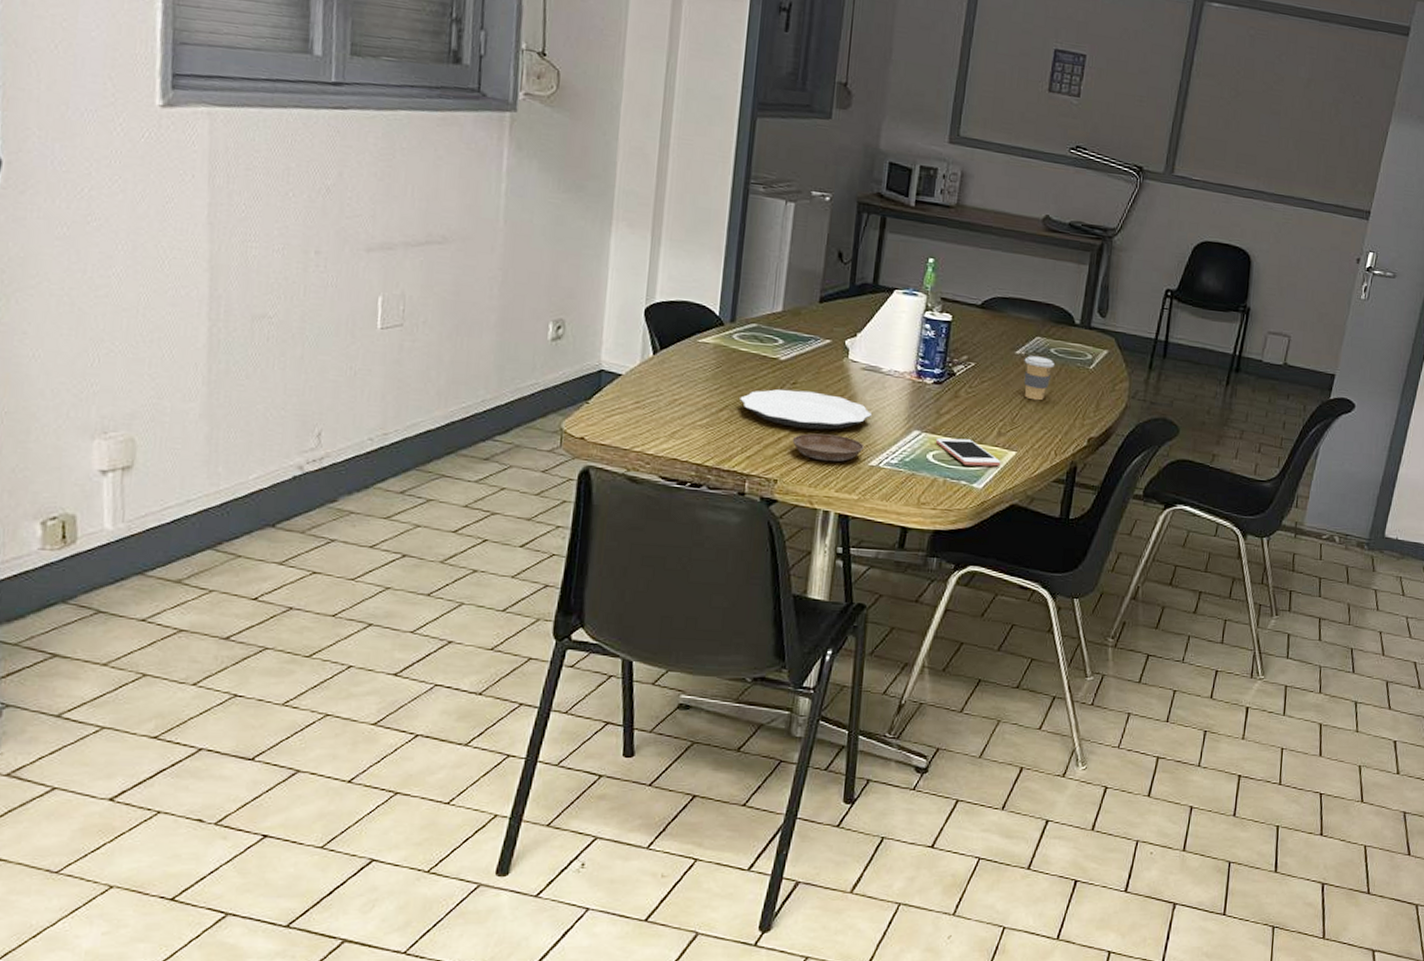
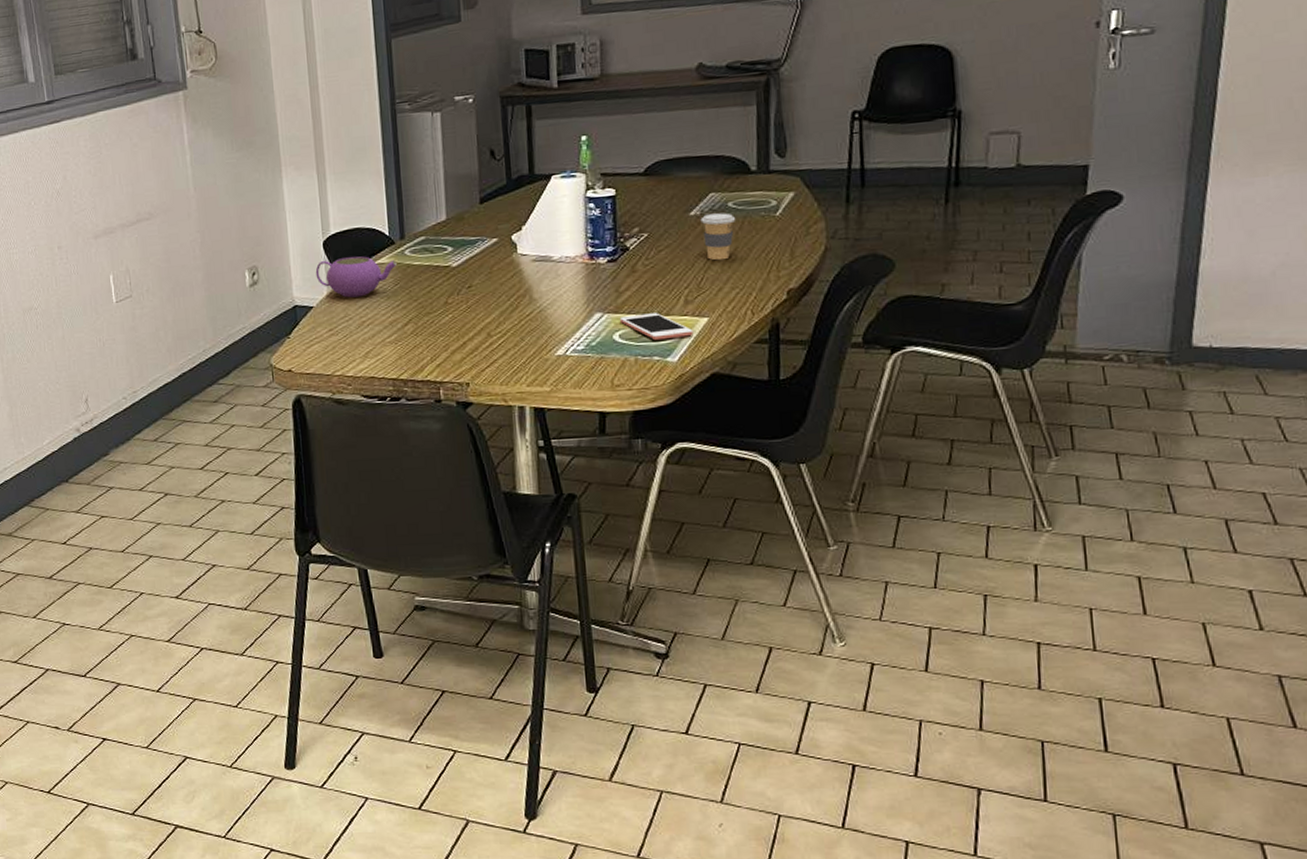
teapot: none [630,328,722,374] -> present [315,256,397,298]
plate: present [740,389,871,430] -> none [421,291,550,330]
saucer: present [792,433,864,462] -> none [476,330,548,358]

